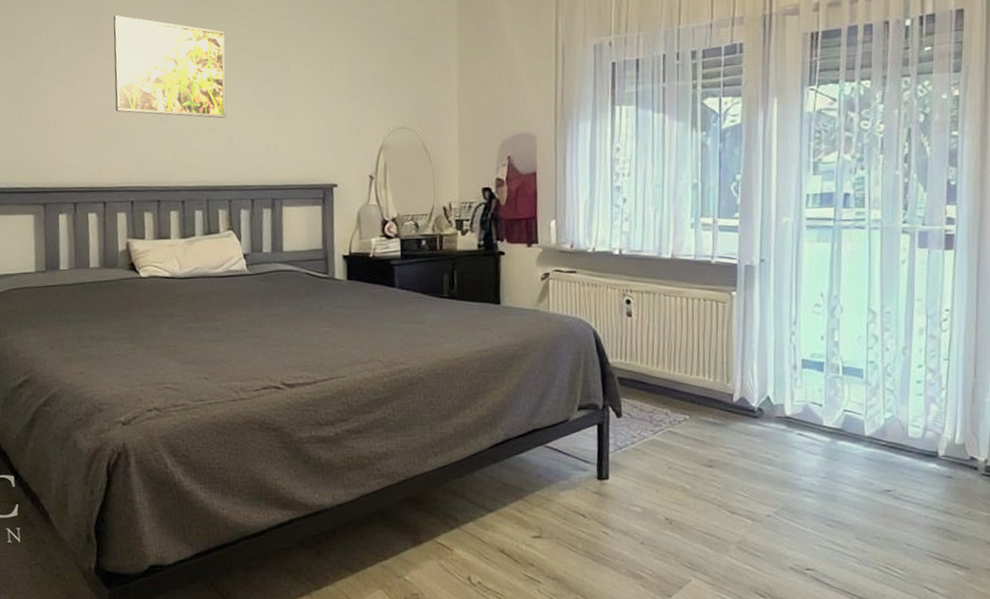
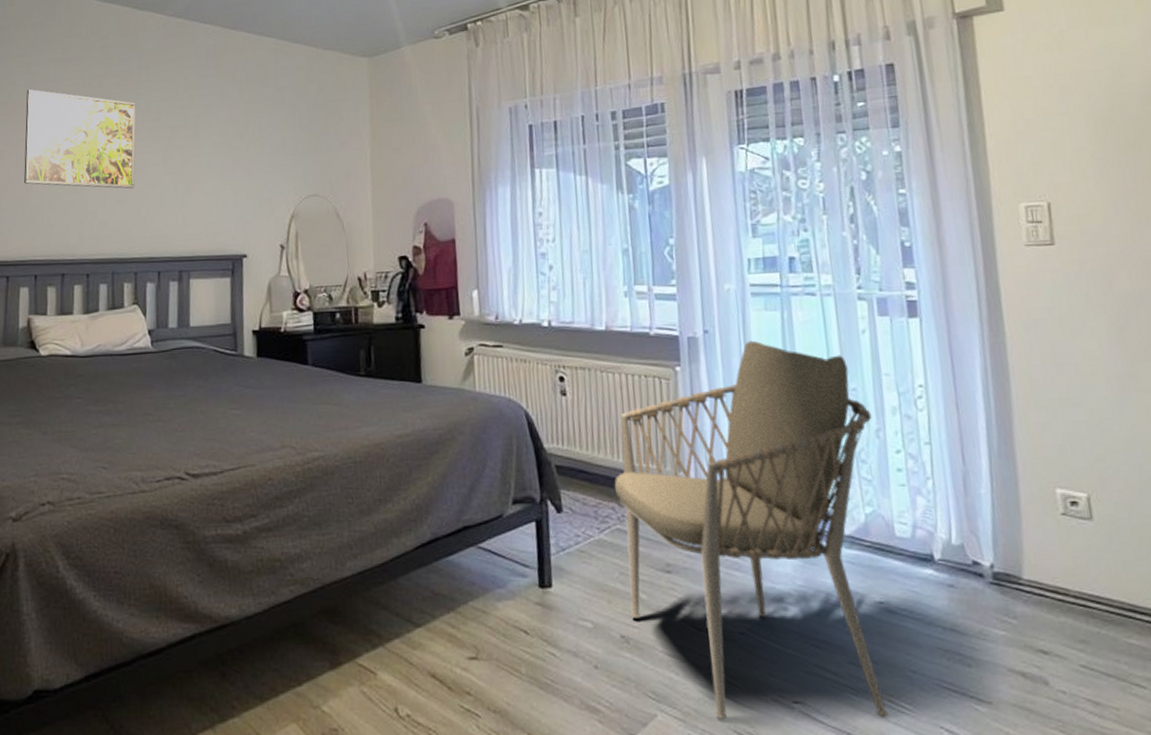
armchair: none [669,269,901,583] -> present [614,340,889,720]

